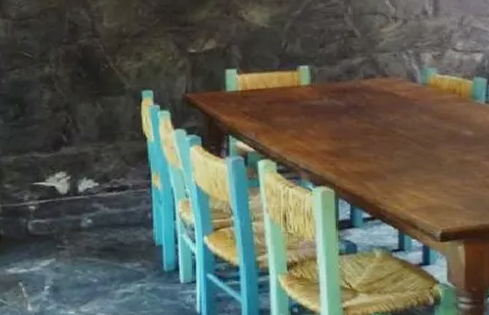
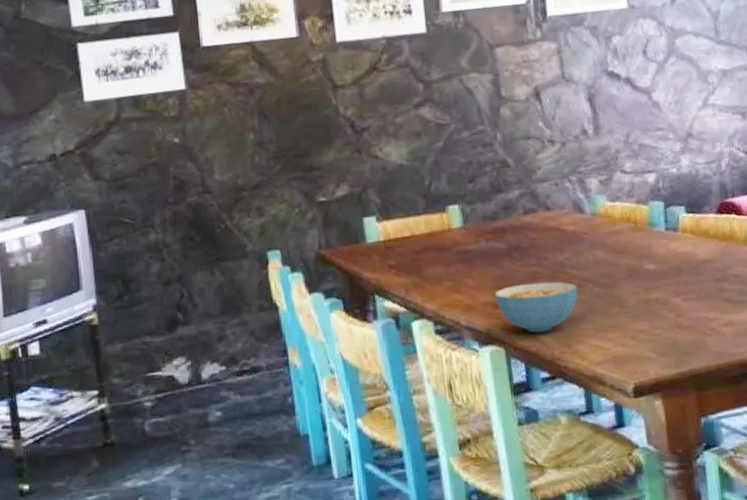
cereal bowl: none [331,137,403,180] -> present [494,282,578,333]

